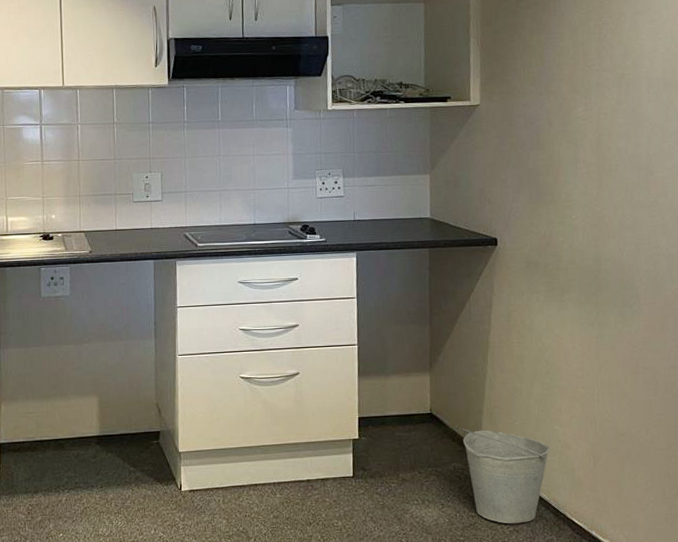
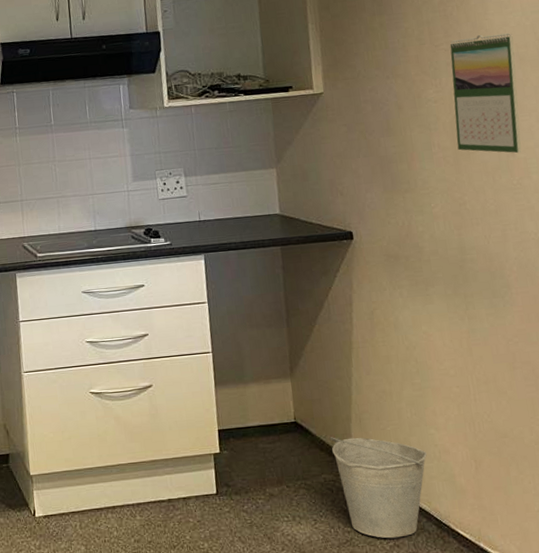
calendar: none [601,58,661,173] -> present [450,33,521,154]

